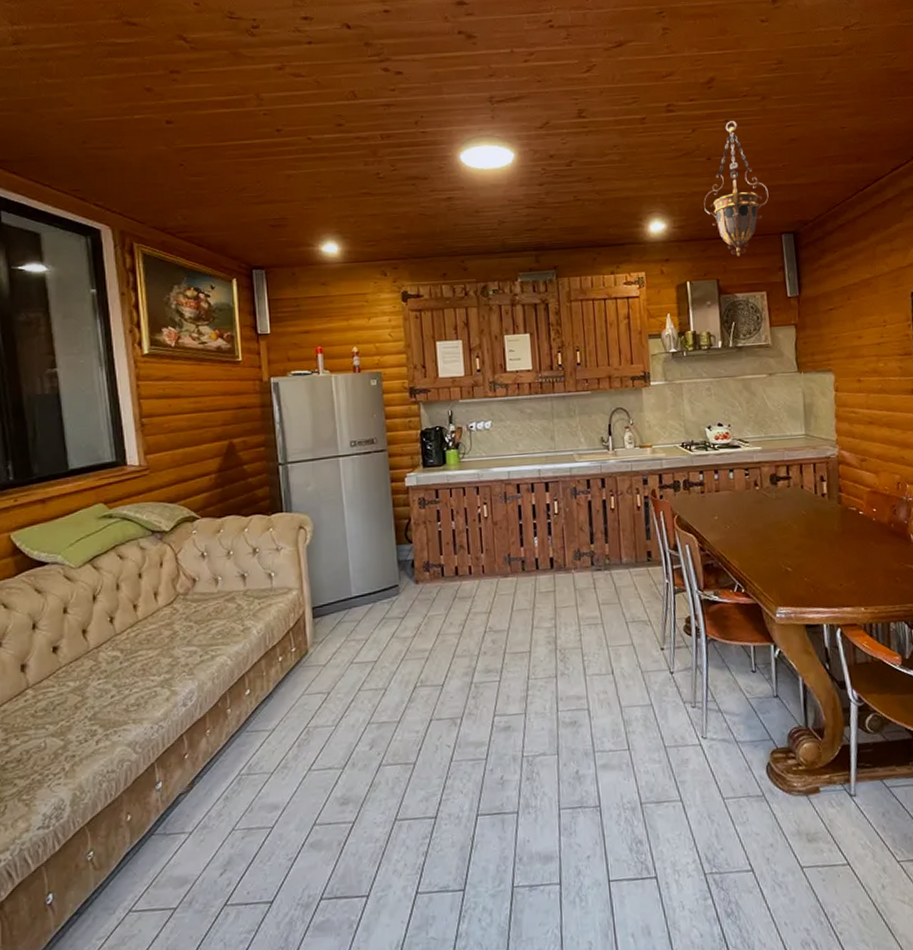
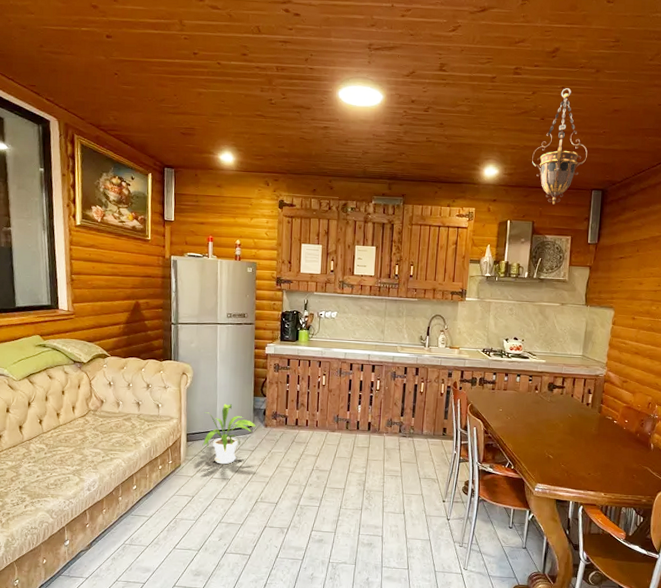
house plant: none [332,559,404,643] -> present [202,404,256,465]

